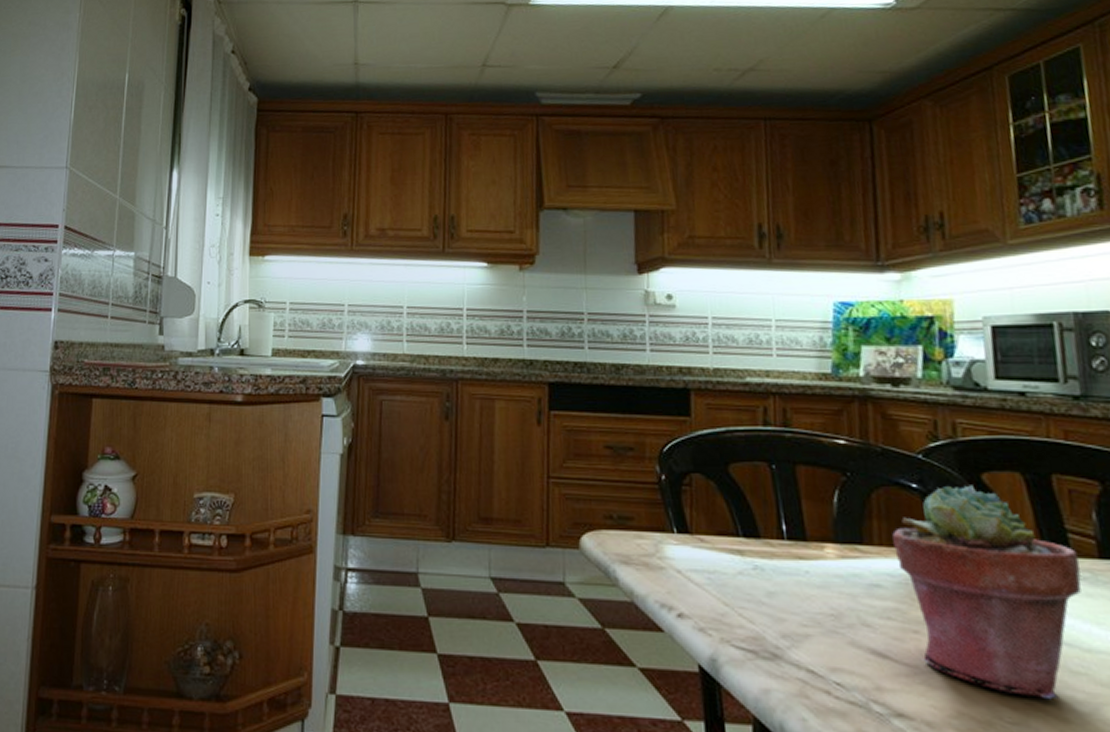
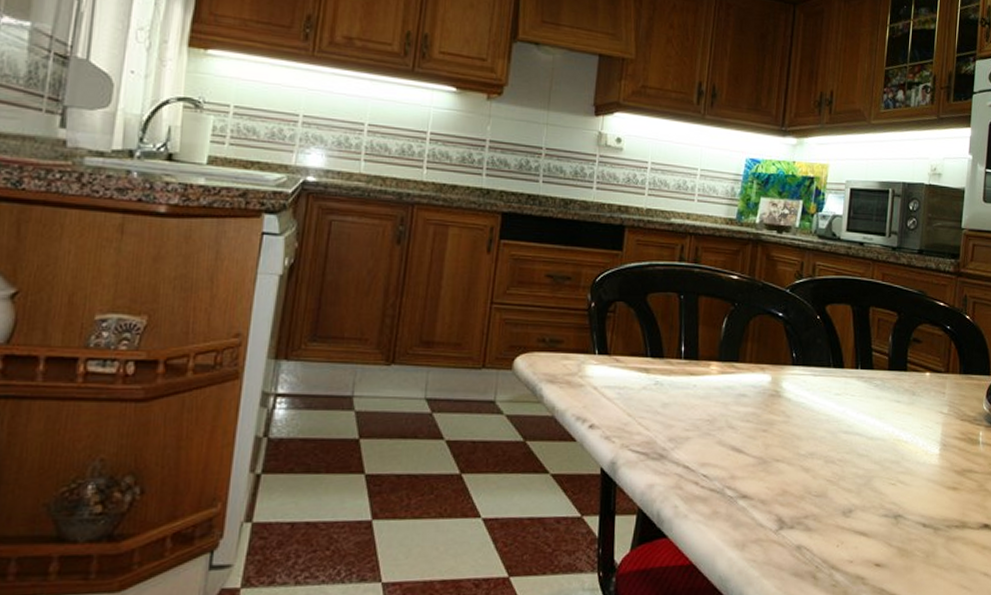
potted succulent: present [892,485,1082,700] -> none [759,314,877,477]

